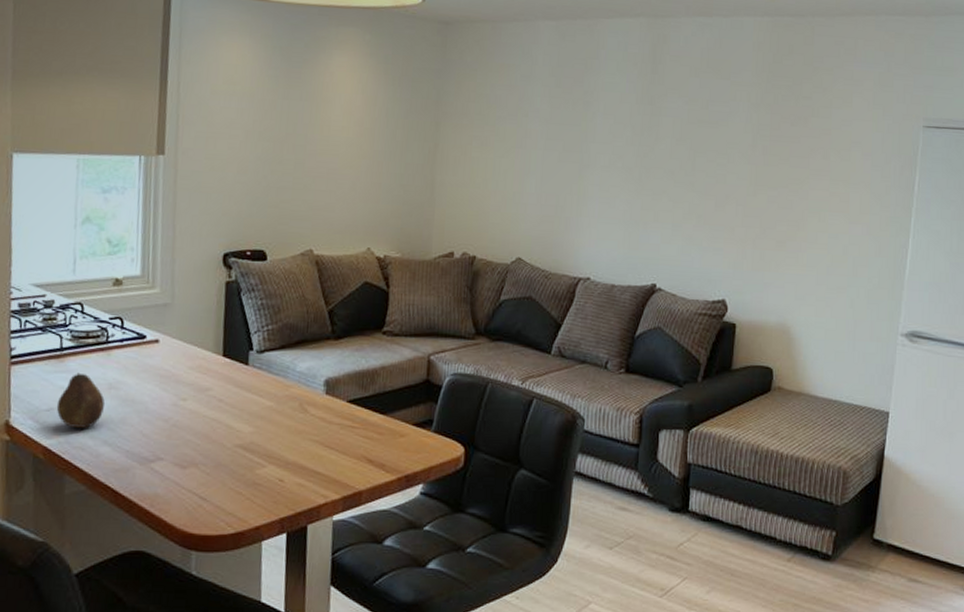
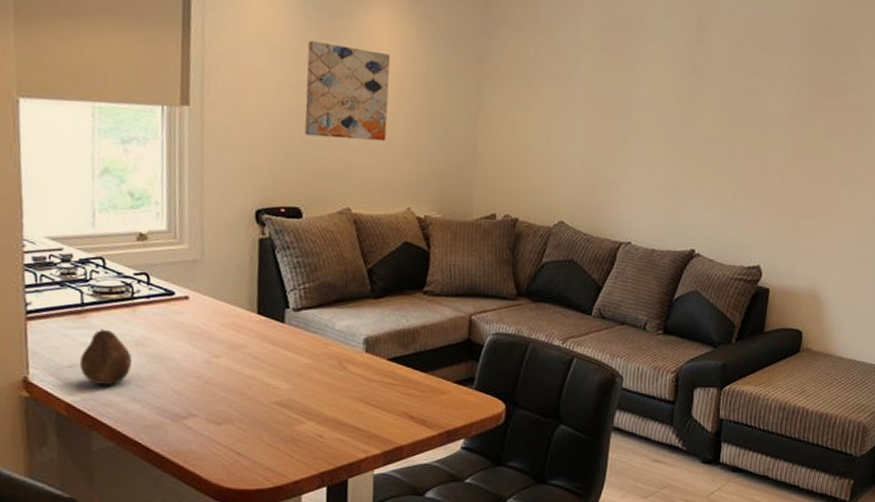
wall art: none [270,89,352,183] -> present [304,41,391,141]

